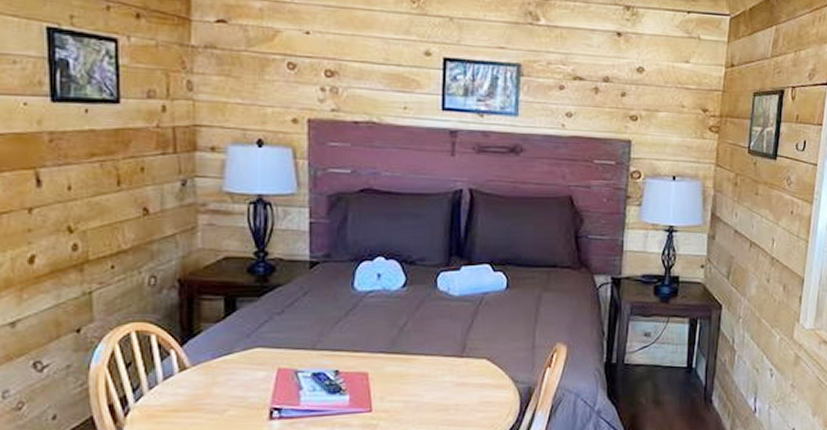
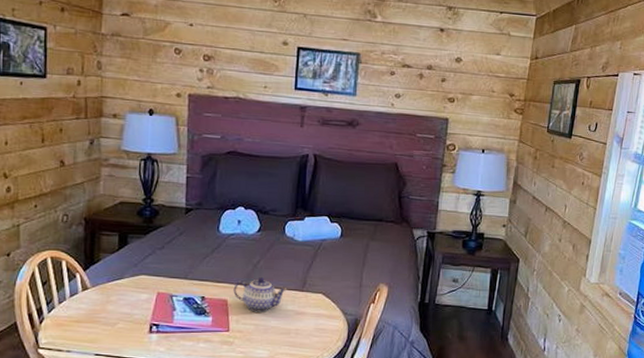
teapot: none [375,343,442,386] -> present [233,277,286,313]

